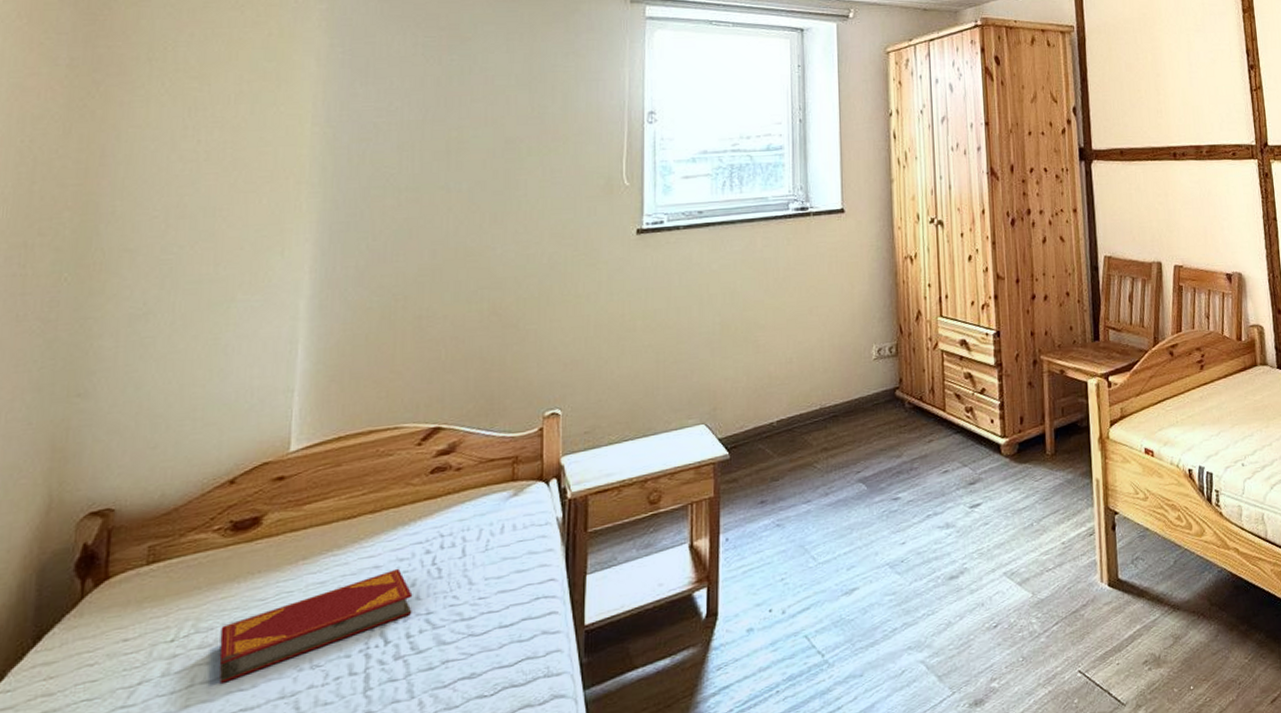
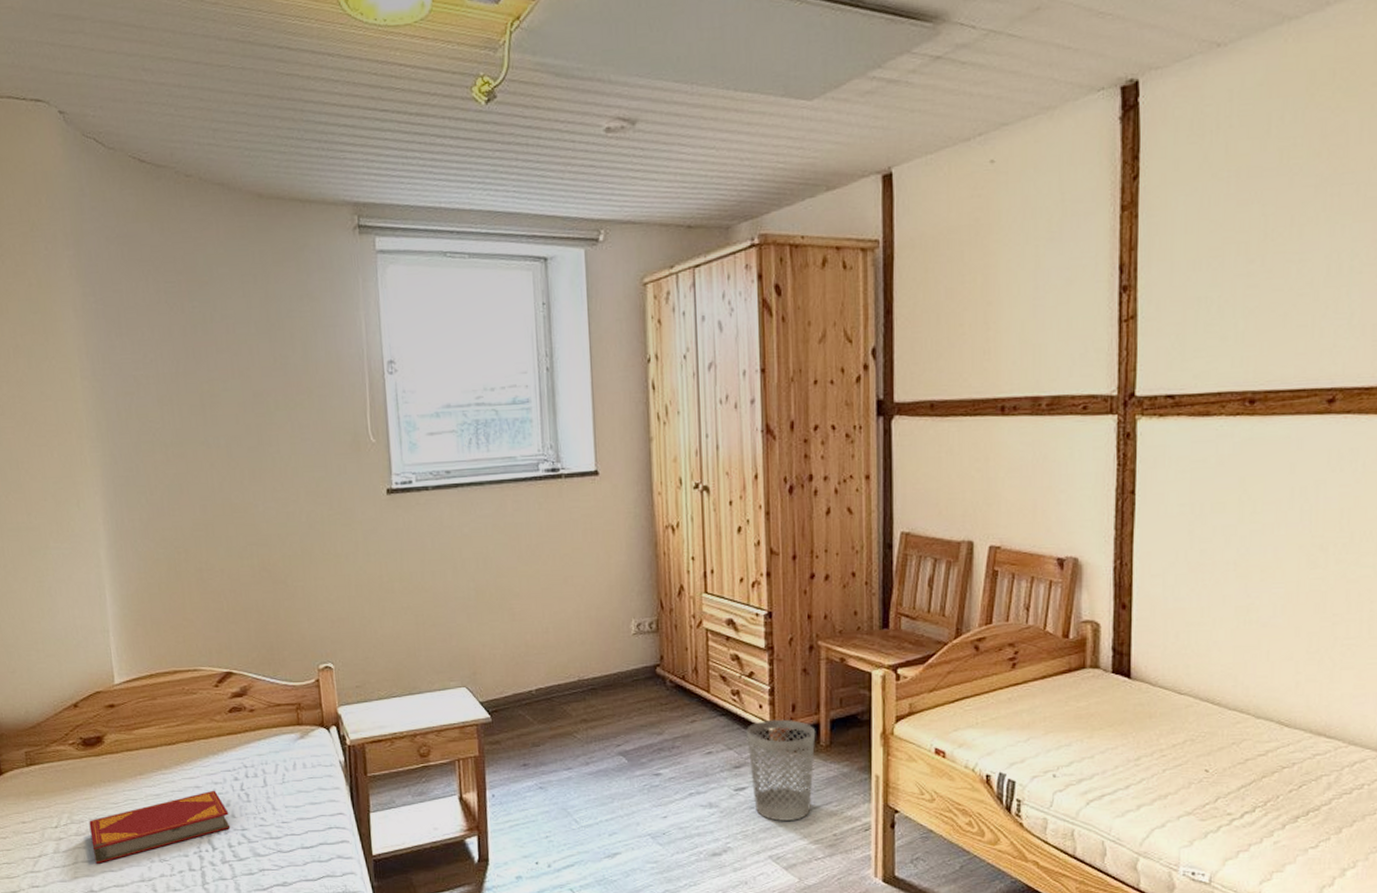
wastebasket: none [980,432,1042,535] -> present [746,719,816,821]

